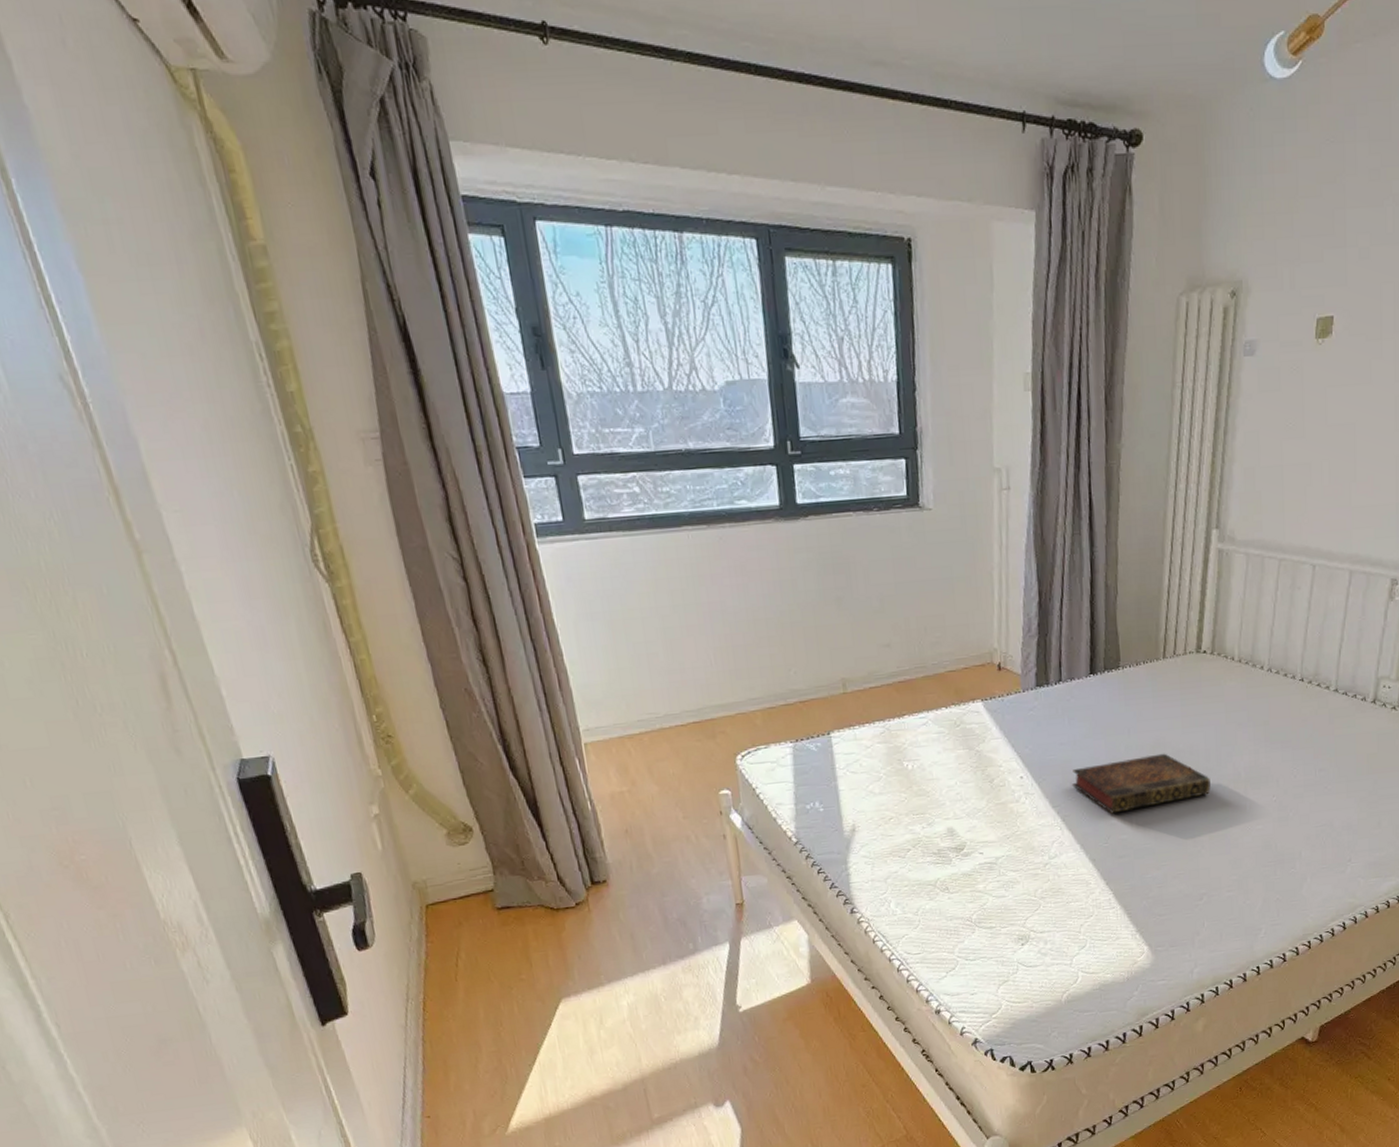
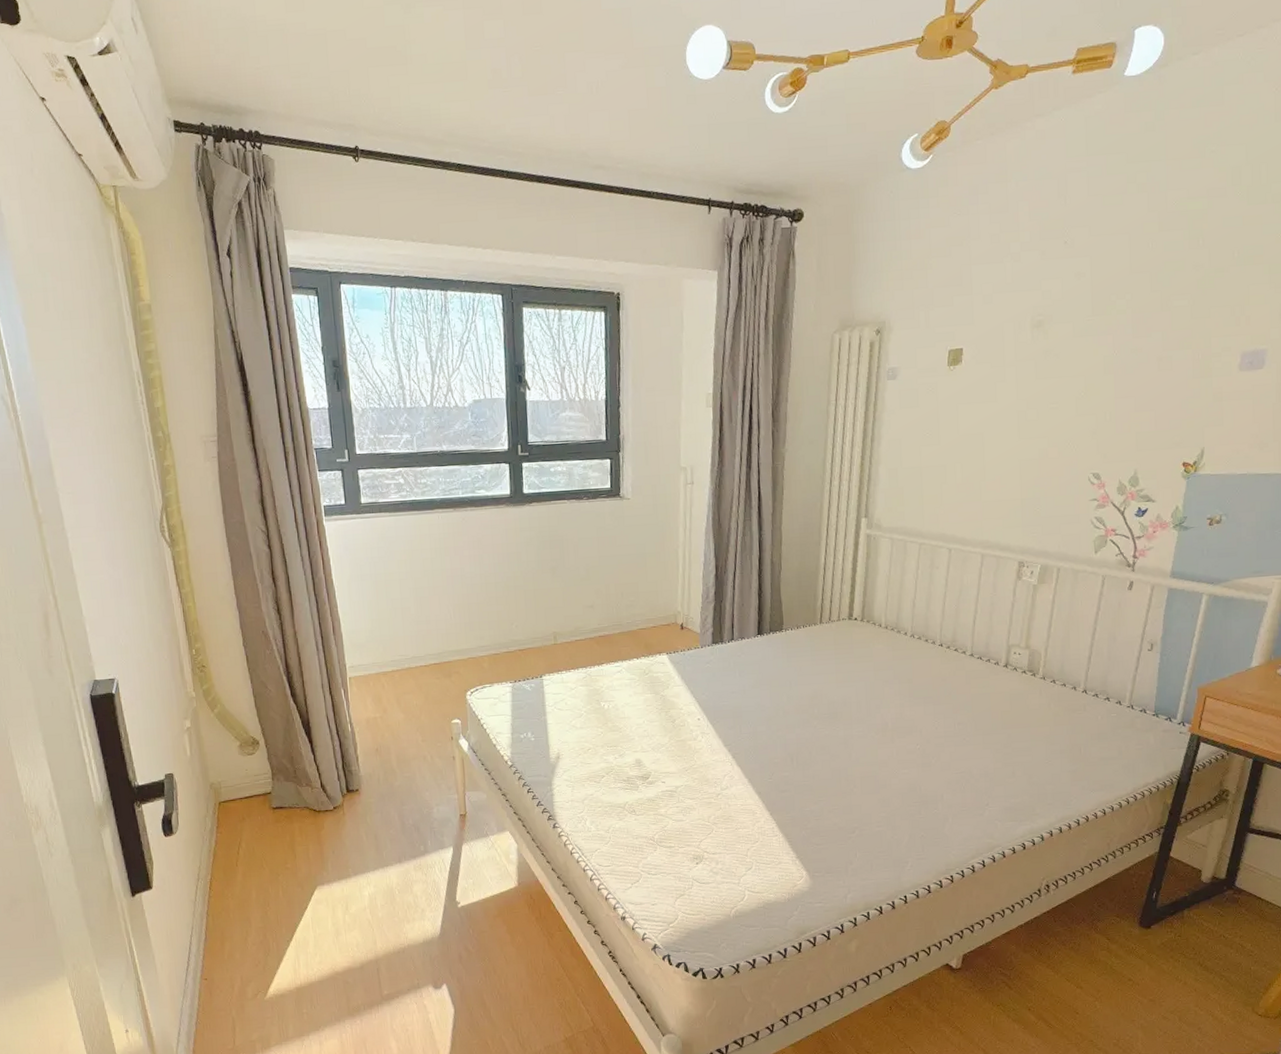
book: present [1072,753,1211,814] -> none [742,703,862,754]

